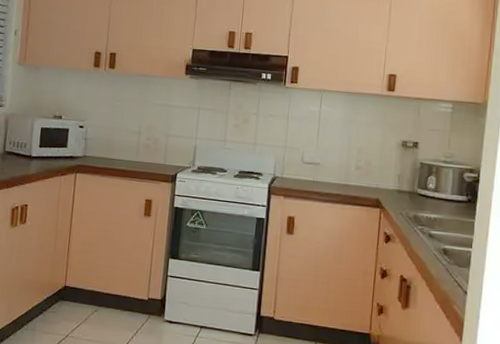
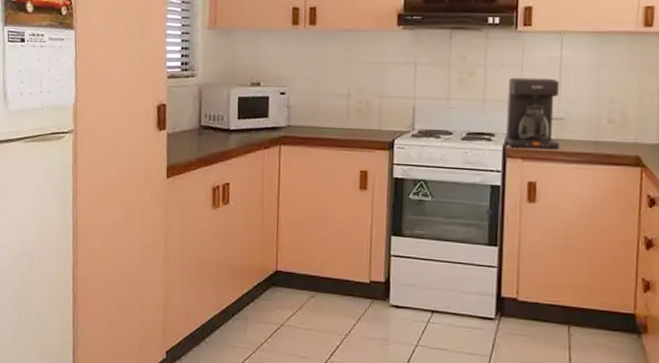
coffee maker: none [270,126,318,190] -> present [504,77,560,150]

